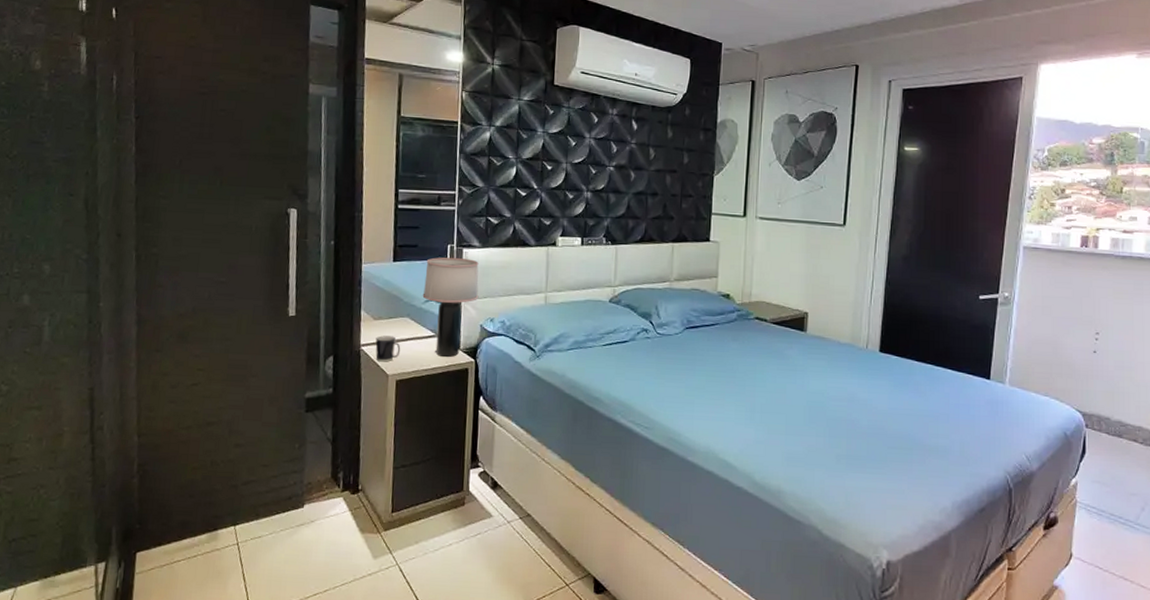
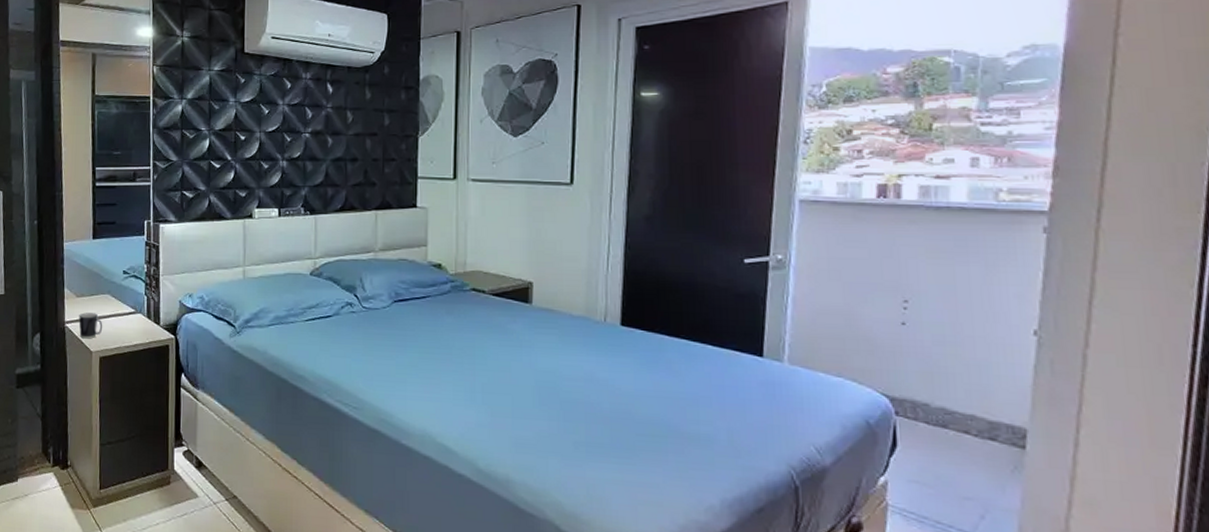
table lamp: present [422,257,479,357] -> none [122,233,177,333]

